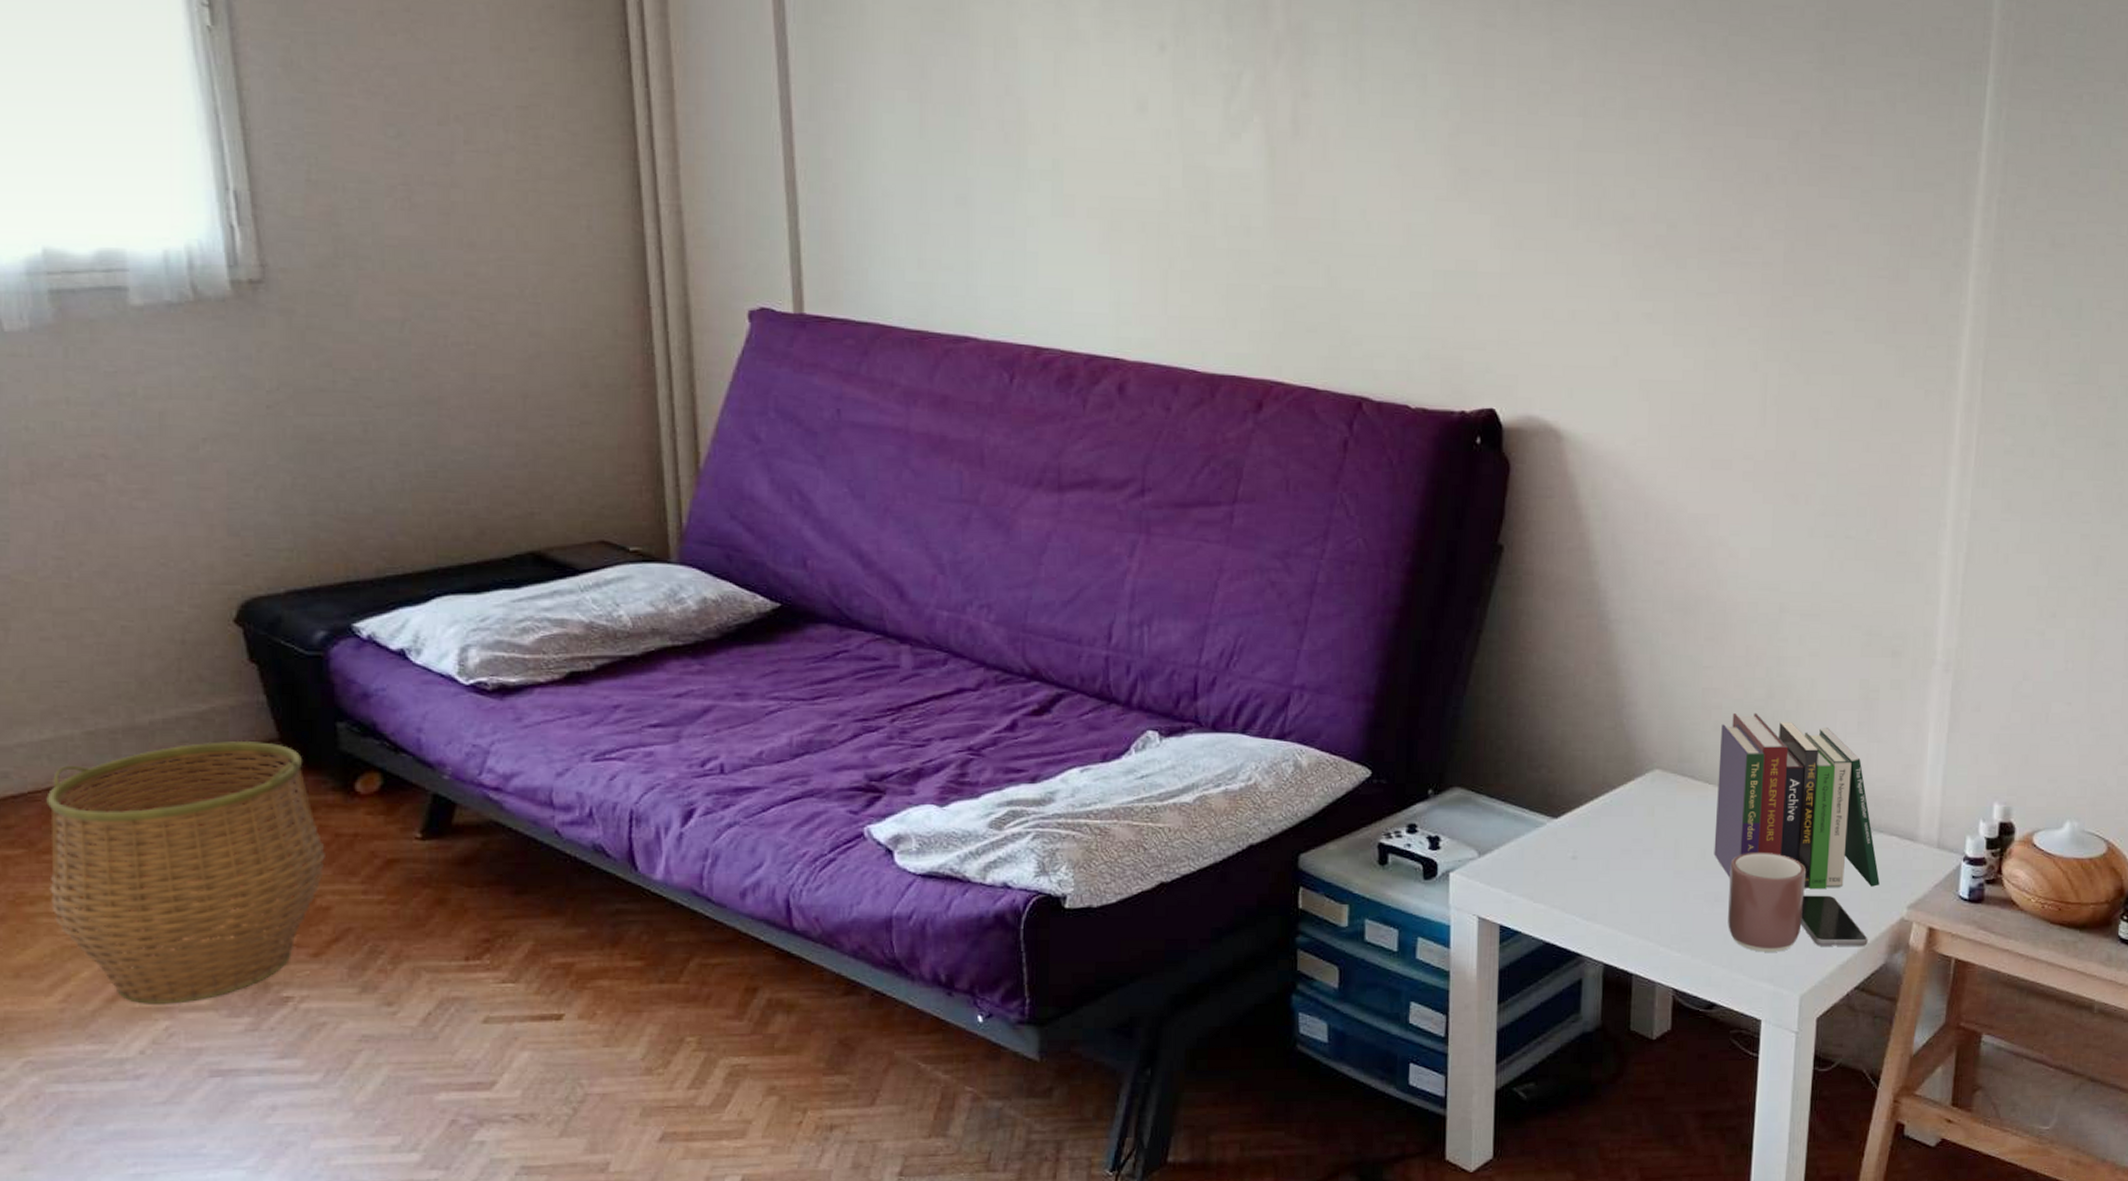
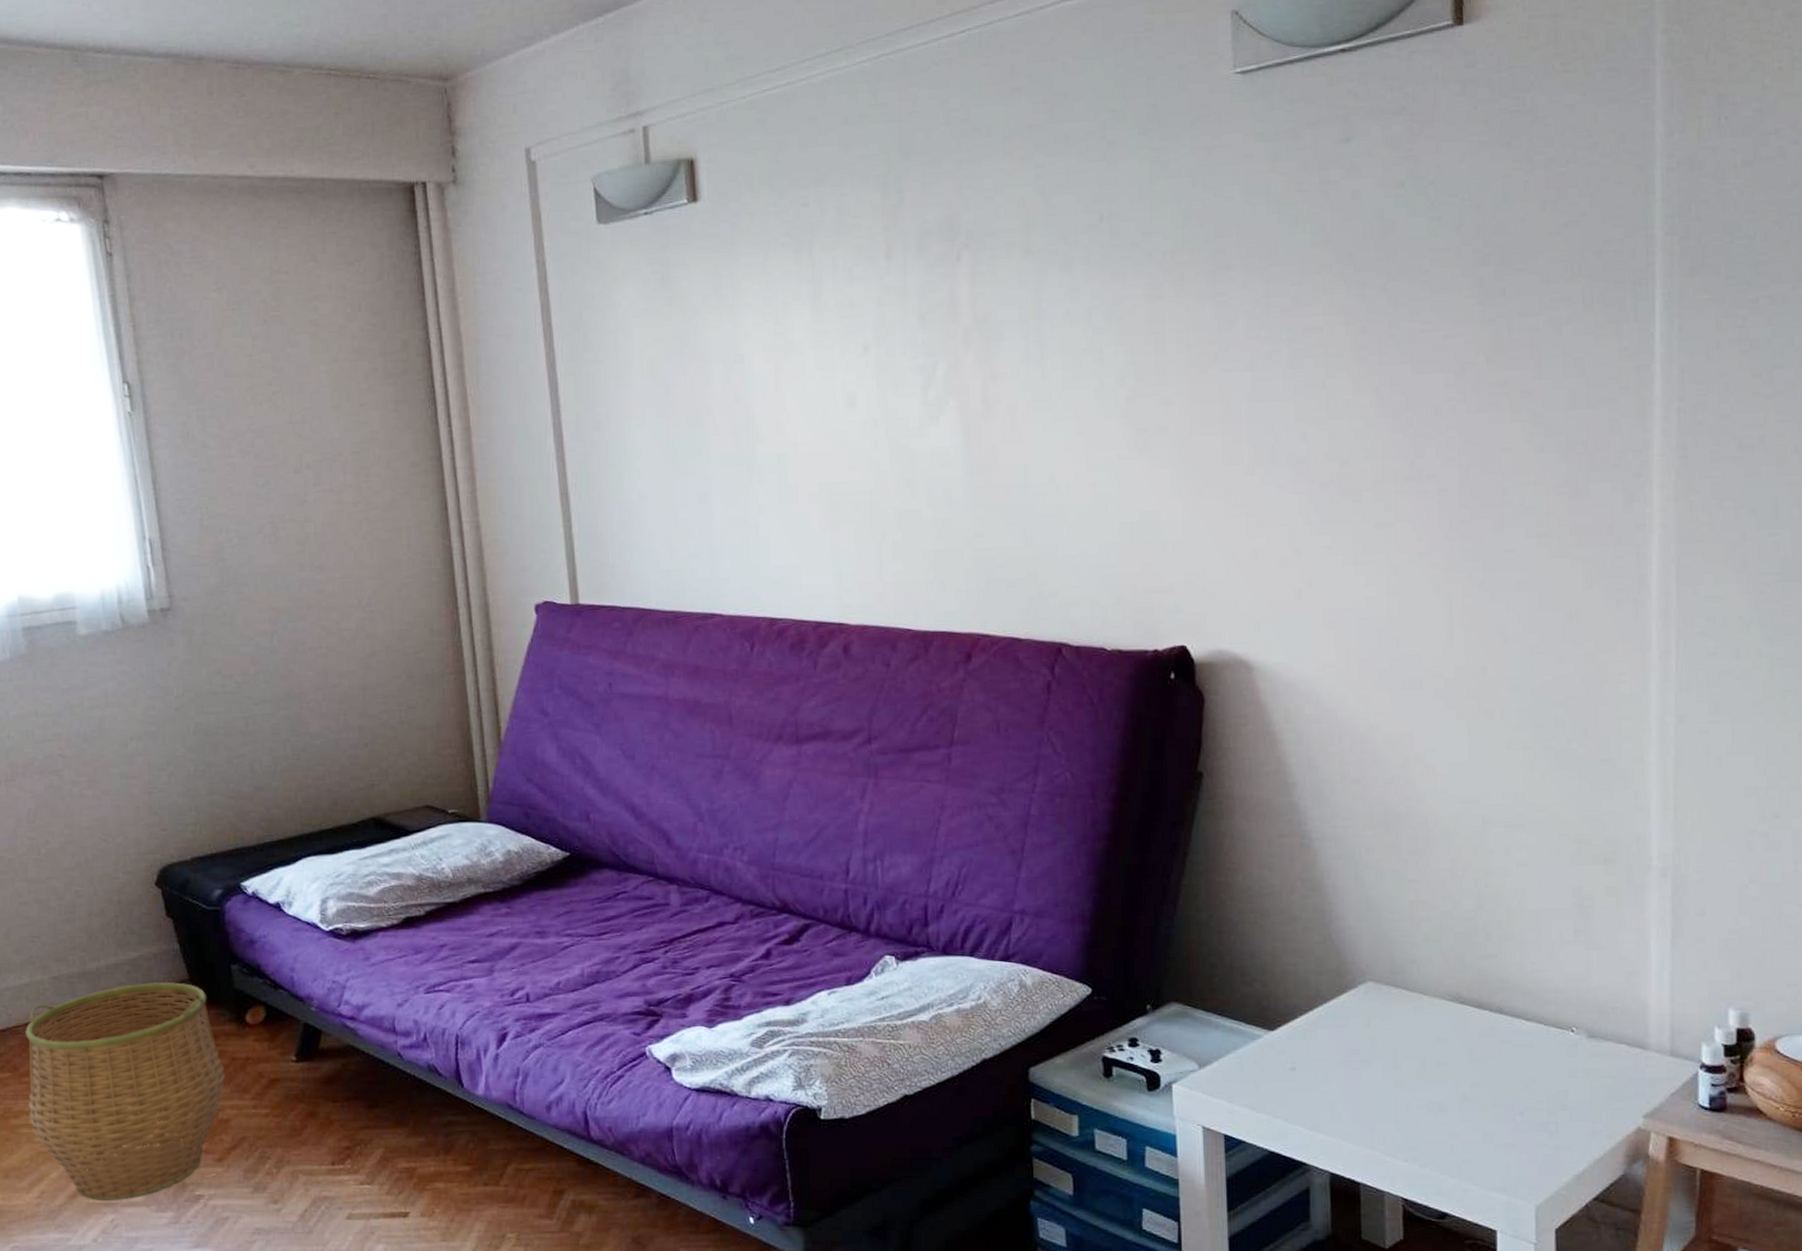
books: present [1714,712,1880,890] -> none [1432,923,1611,1099]
mug: present [1728,851,1806,952] -> none [1452,1061,1532,1162]
mobile phone: present [1801,895,1868,946] -> none [1530,1104,1604,1156]

